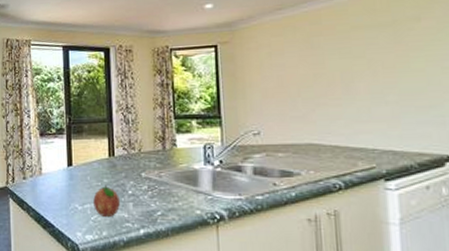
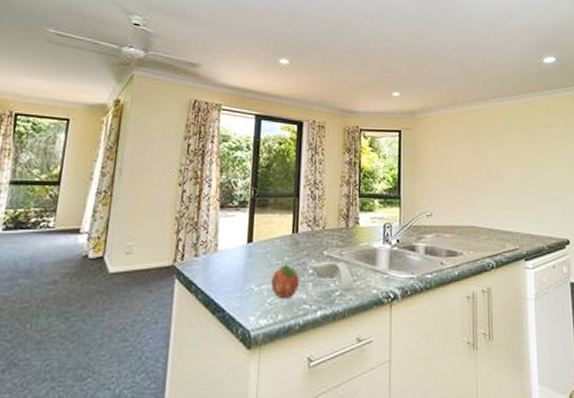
spoon rest: none [130,183,176,210] -> present [311,262,354,290]

